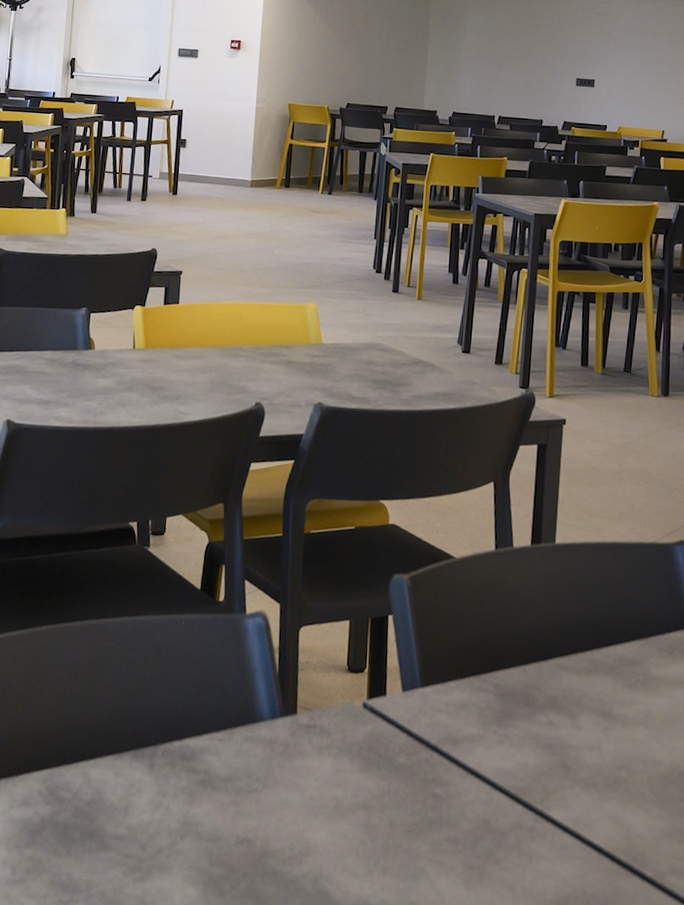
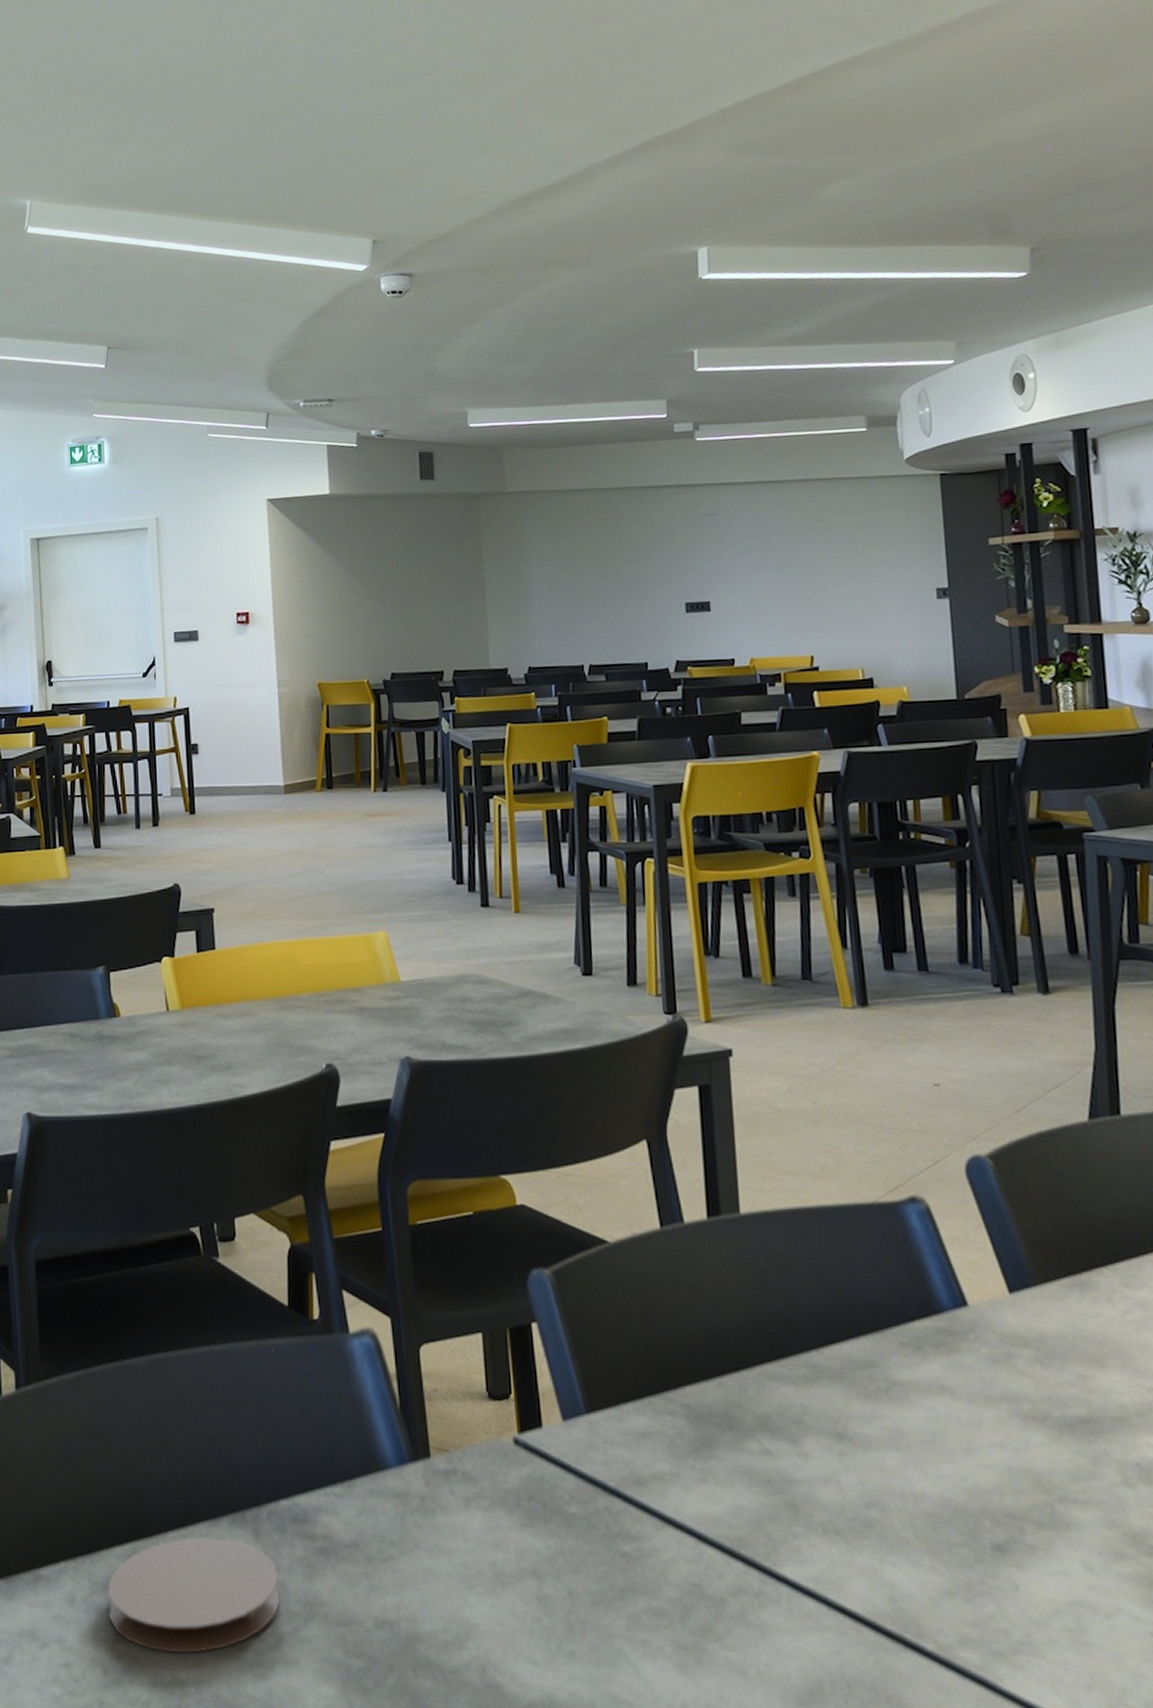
coaster: none [21,767,165,859] -> present [108,1537,281,1653]

